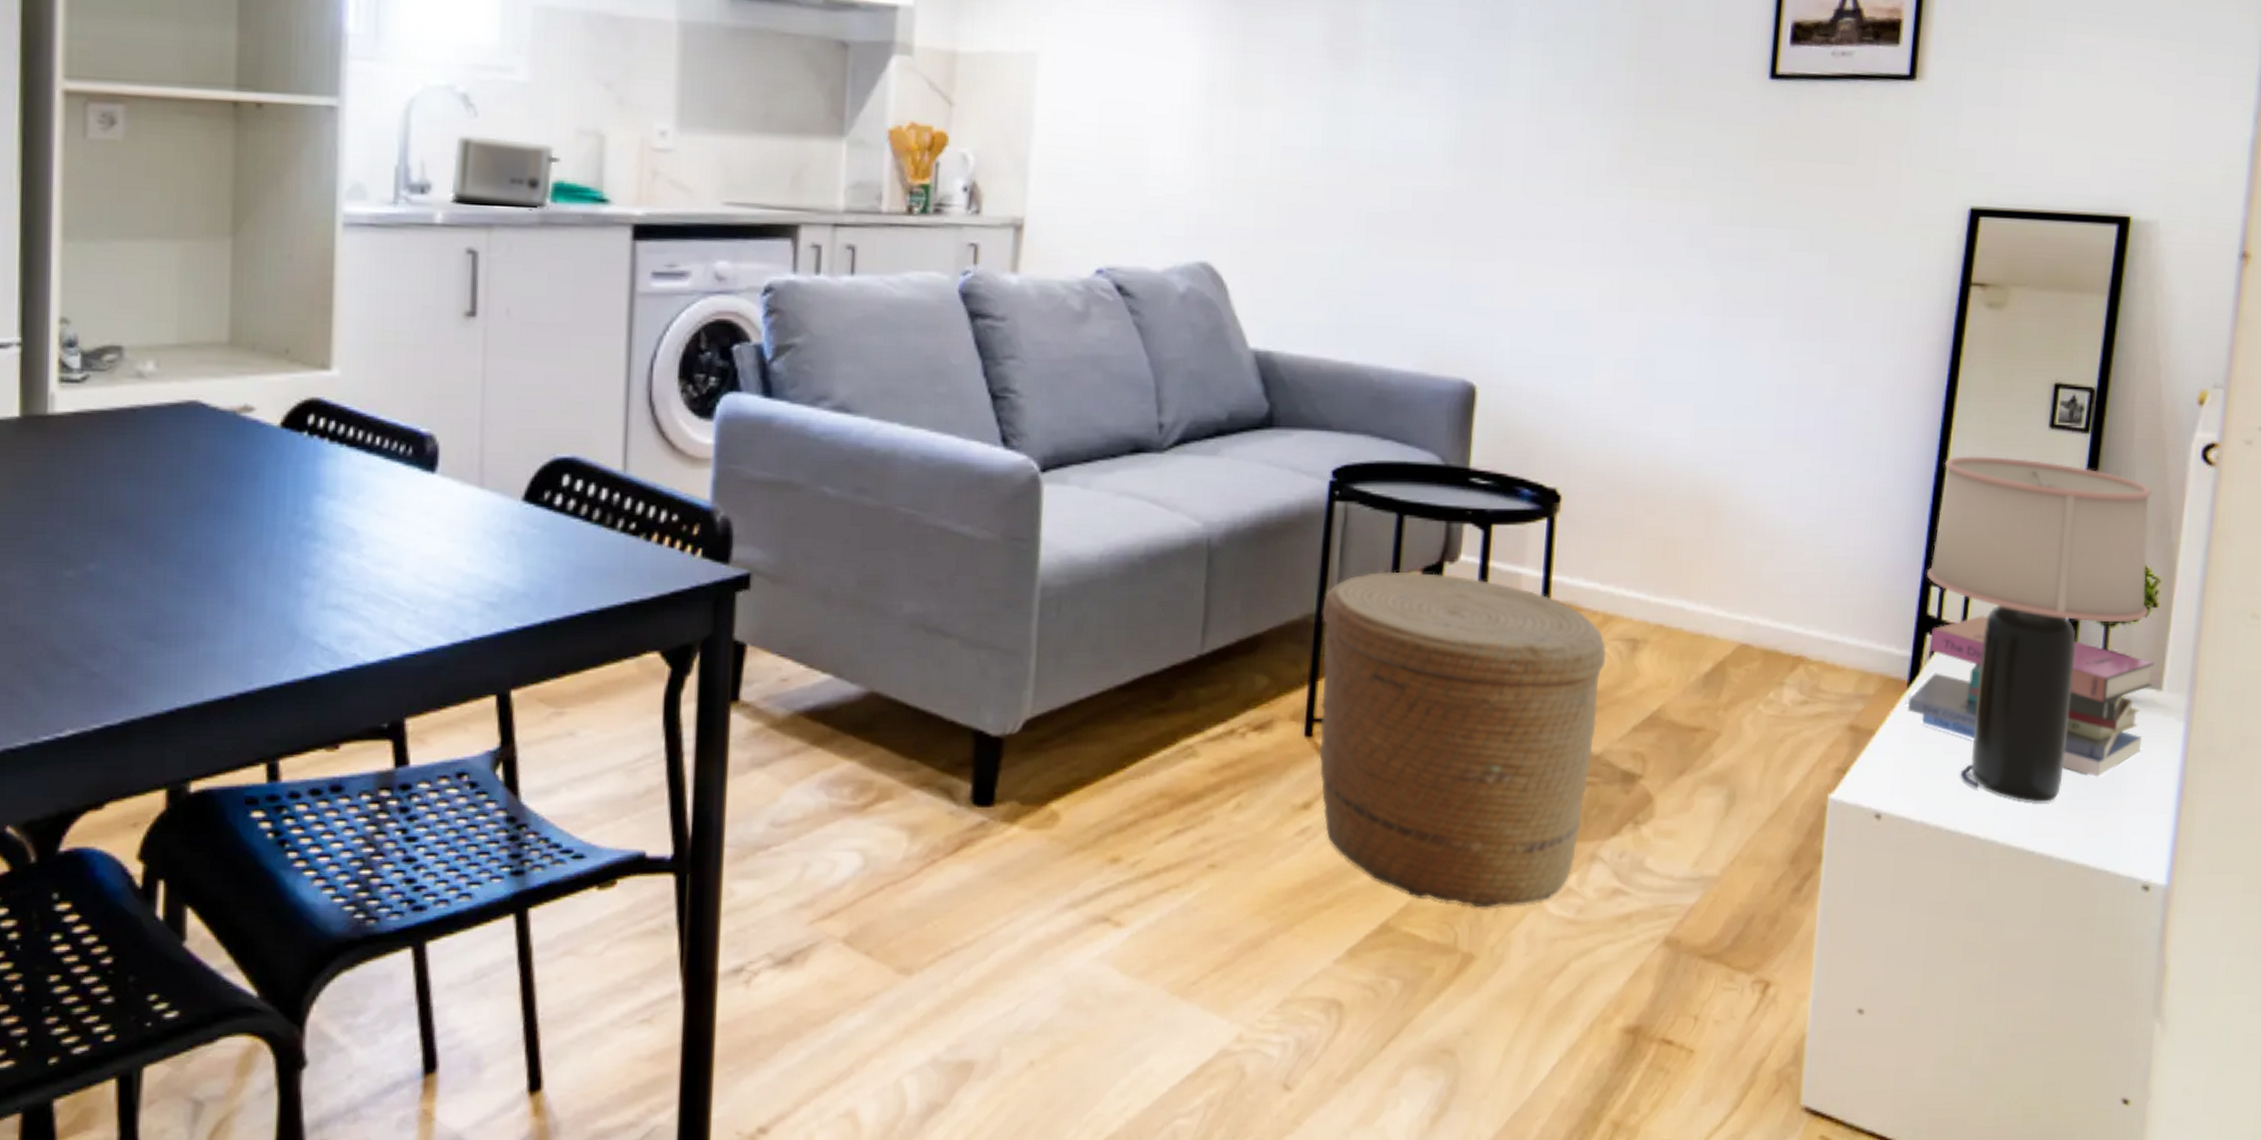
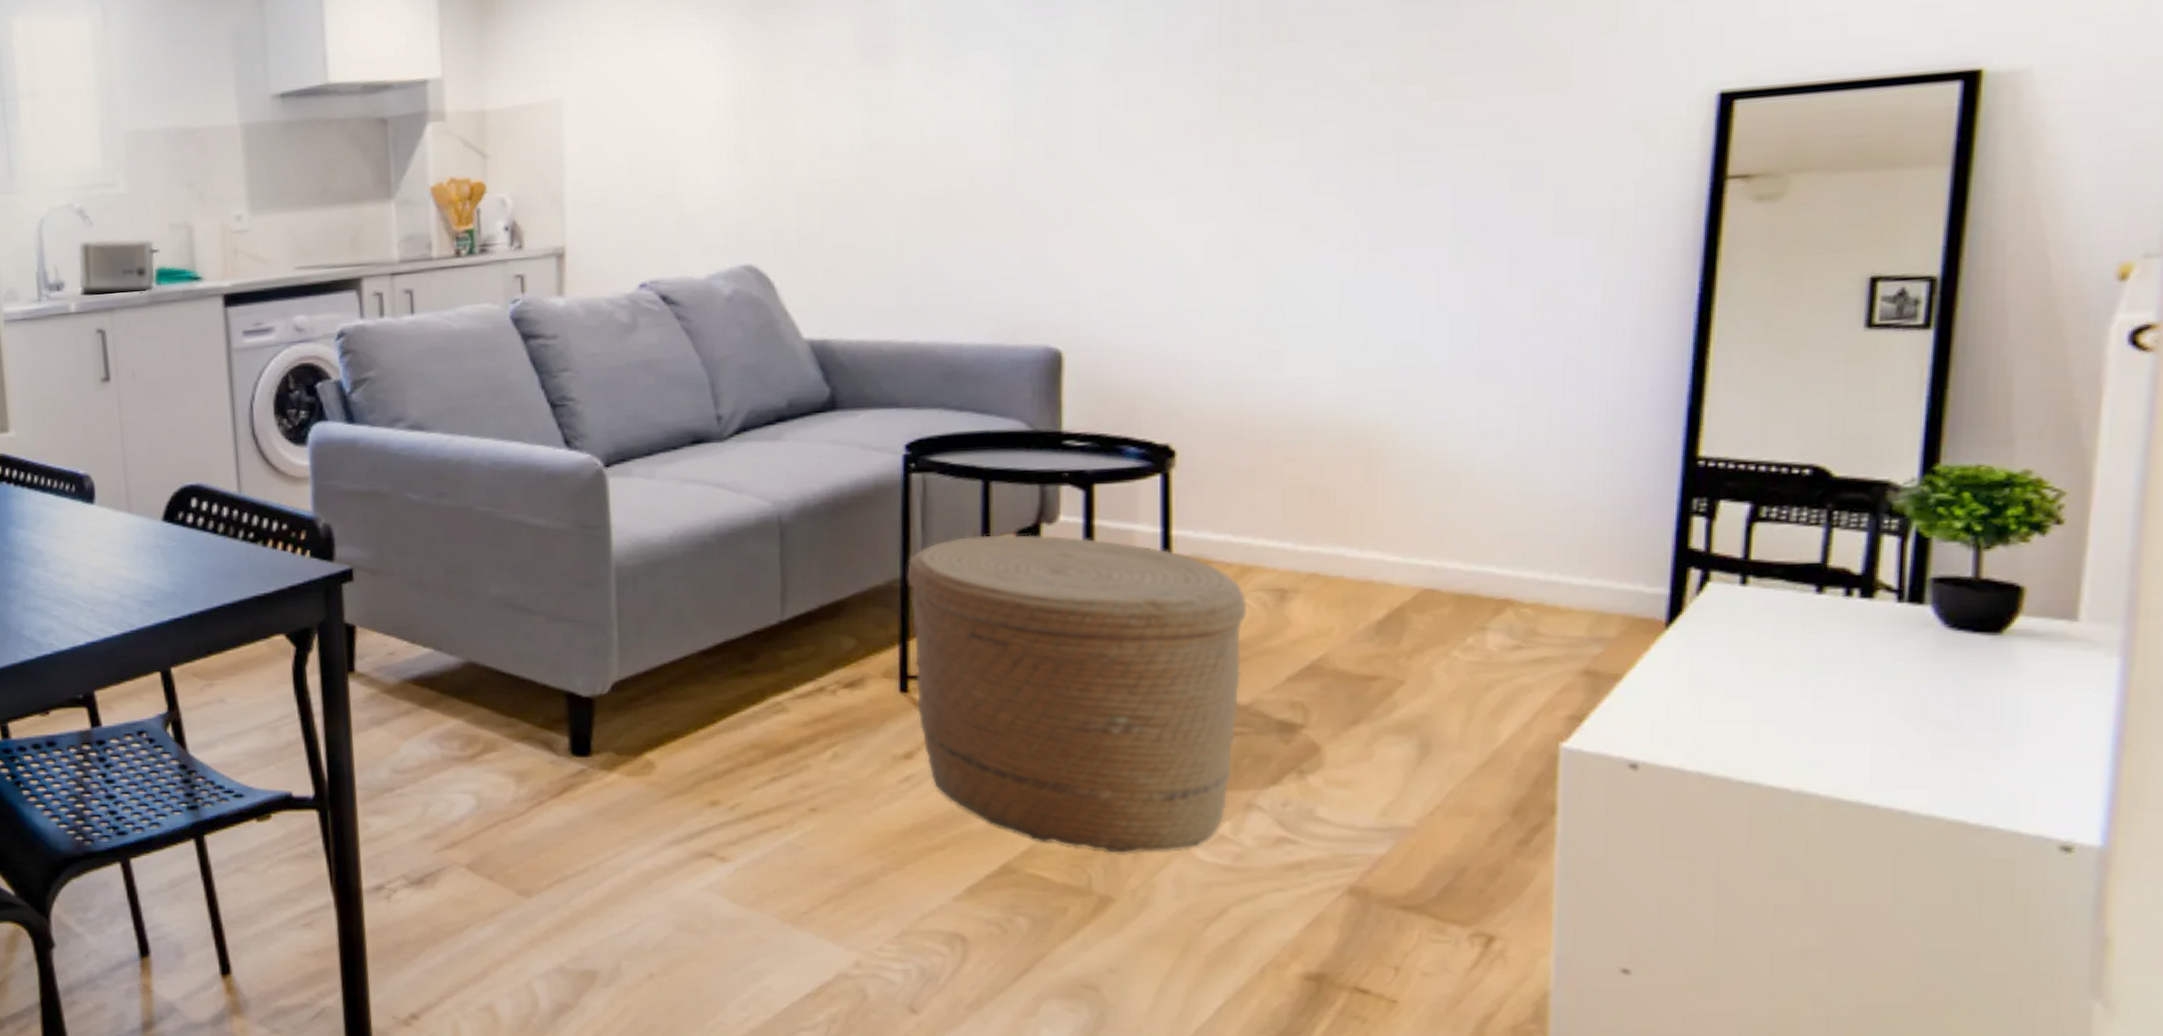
books: present [1907,616,2155,778] -> none [1667,545,2063,723]
table lamp: present [1926,456,2153,802] -> none [1684,366,2047,751]

